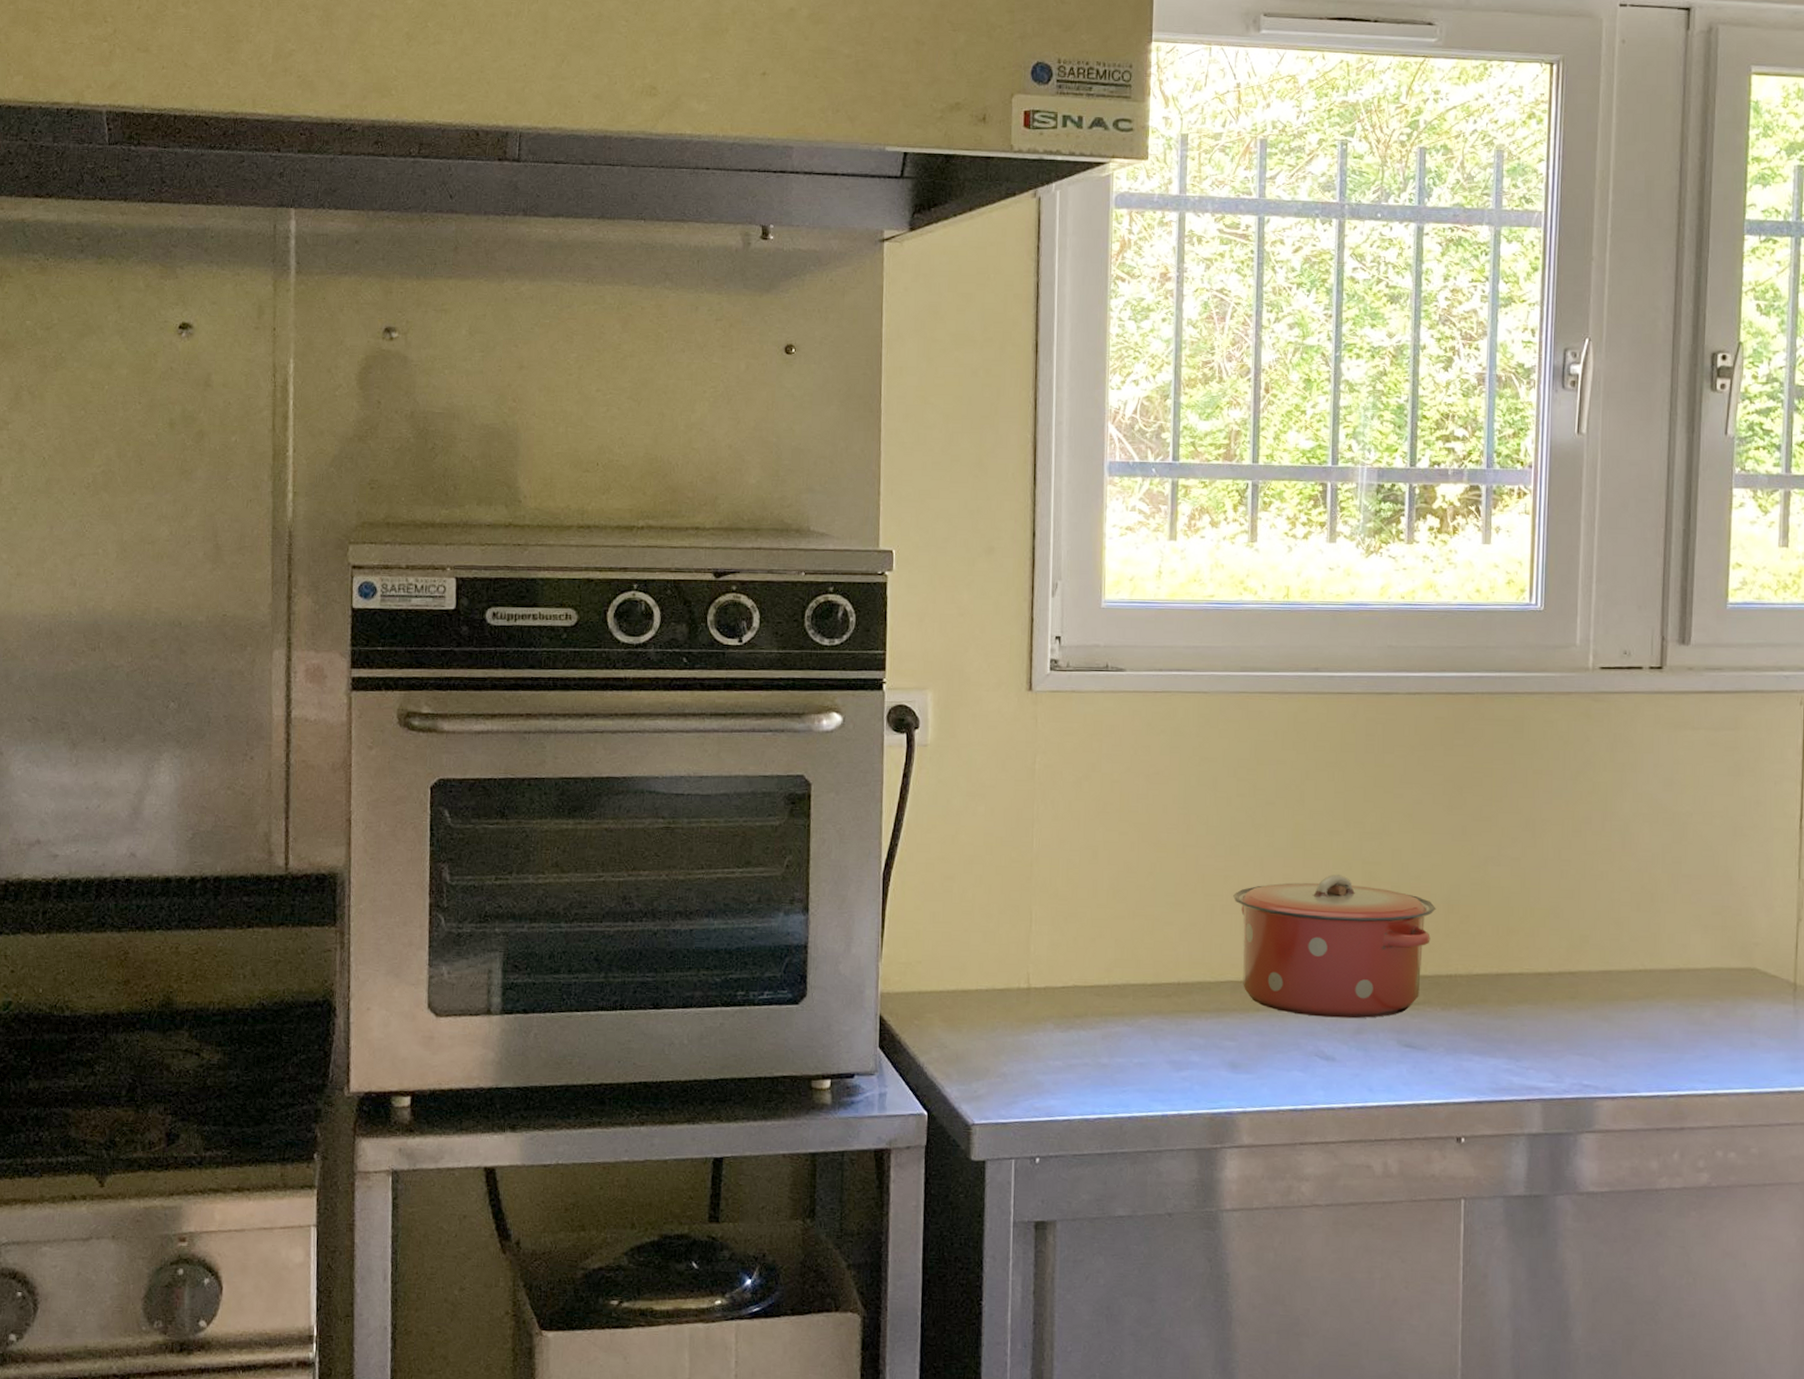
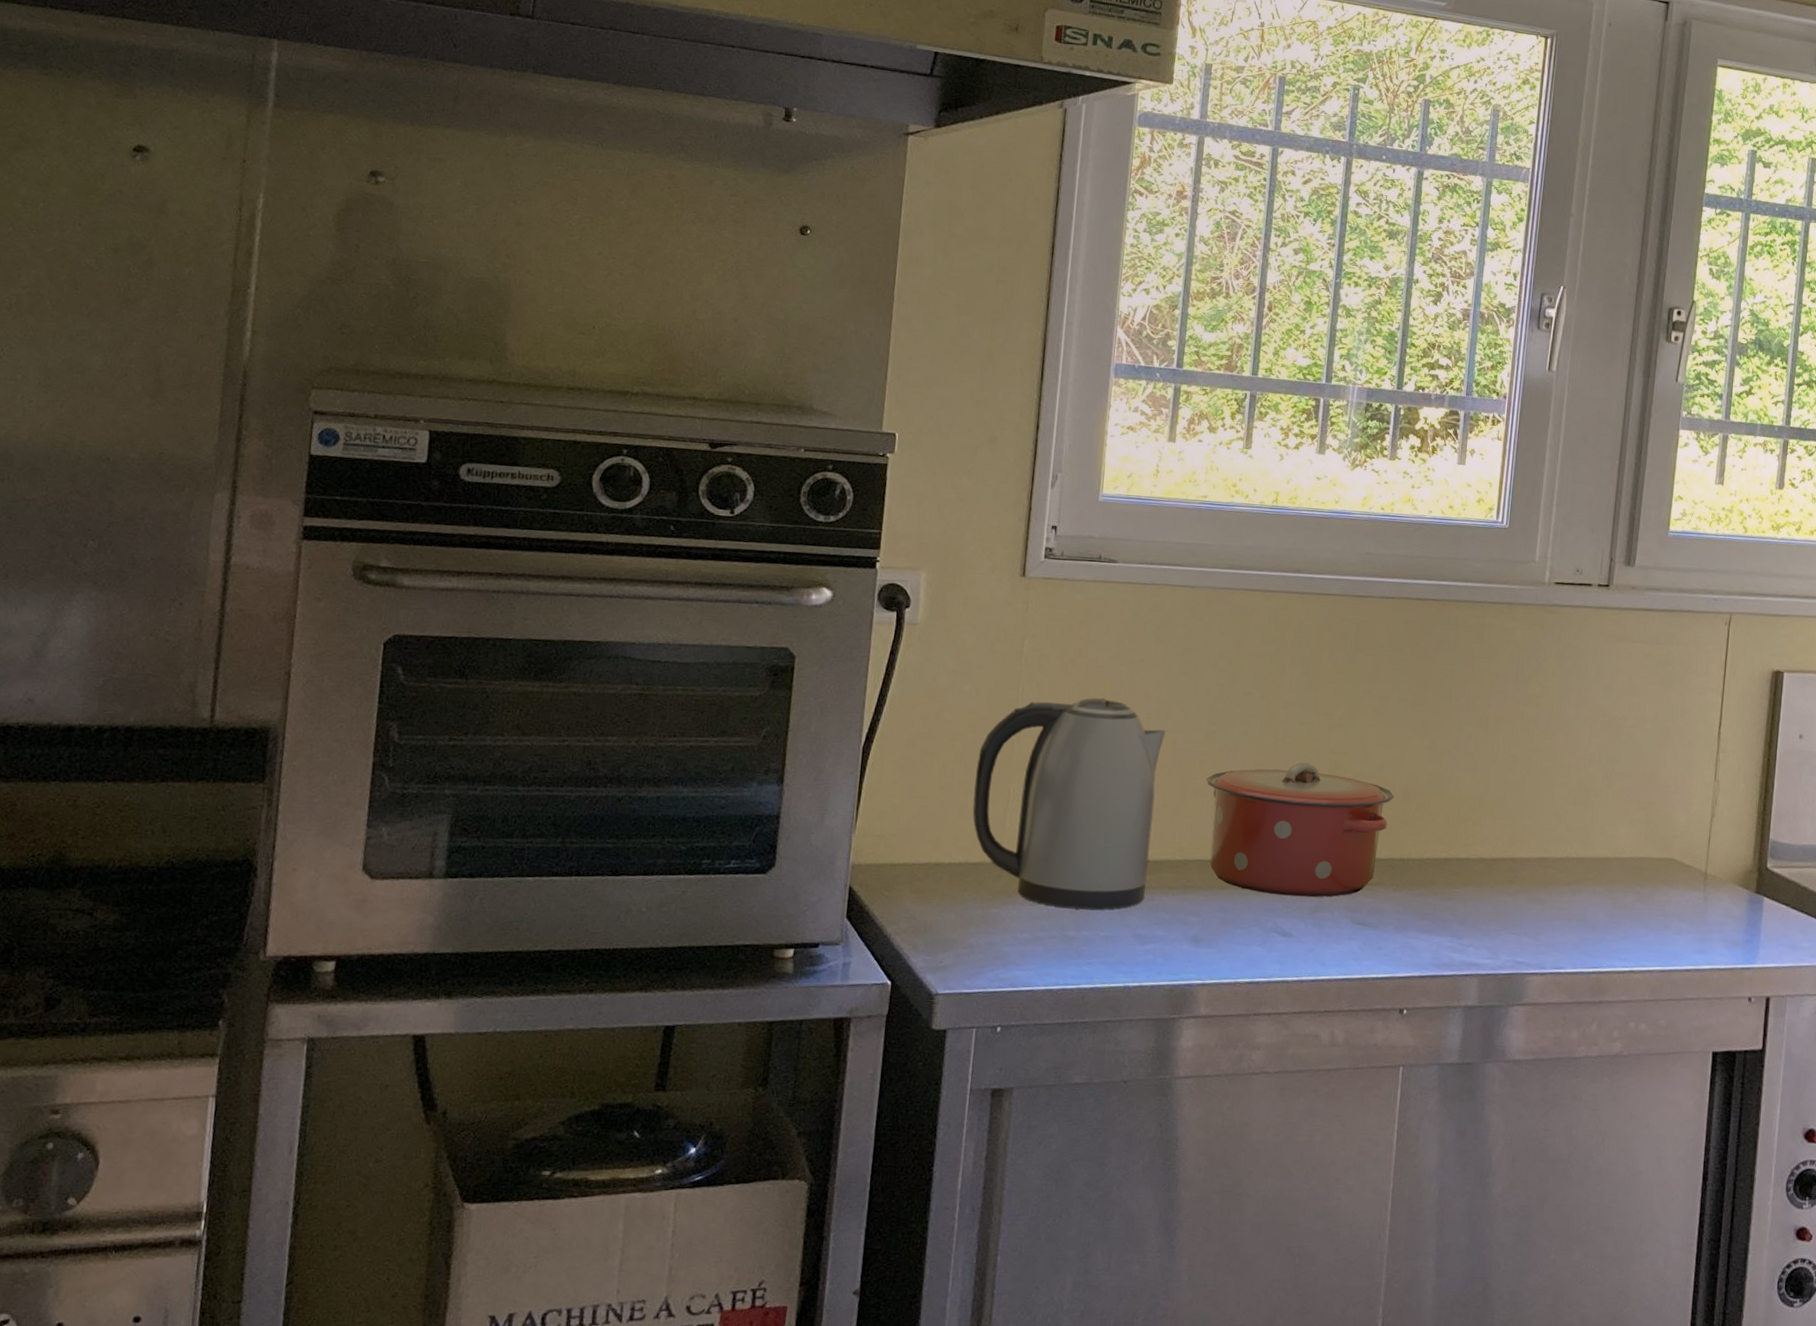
kettle: none [995,813,1187,1035] -> present [972,697,1166,909]

